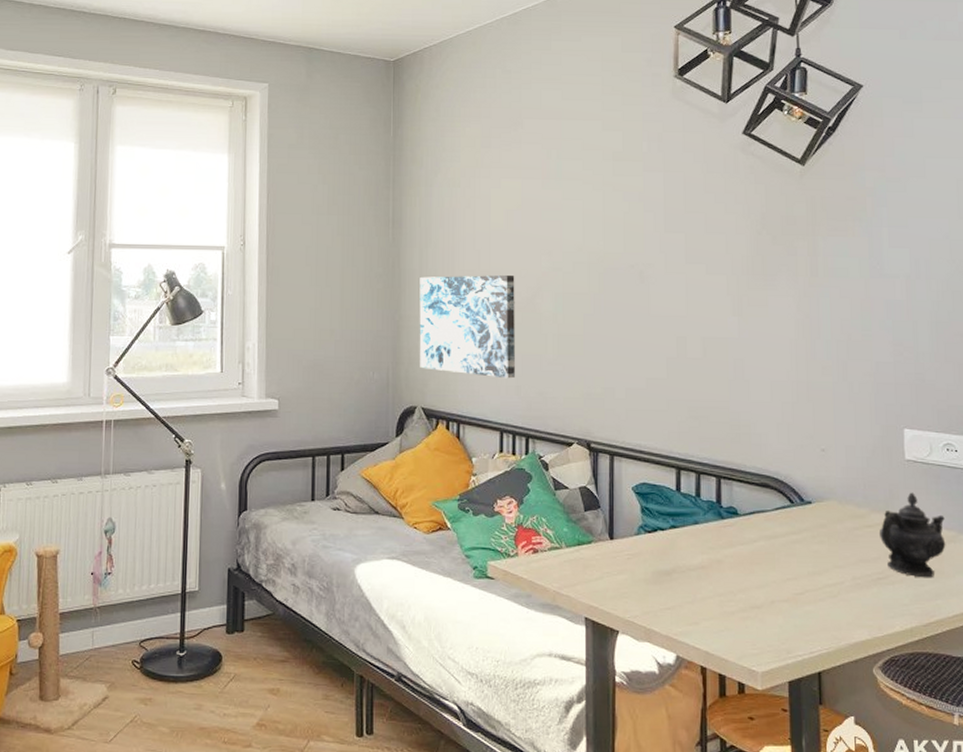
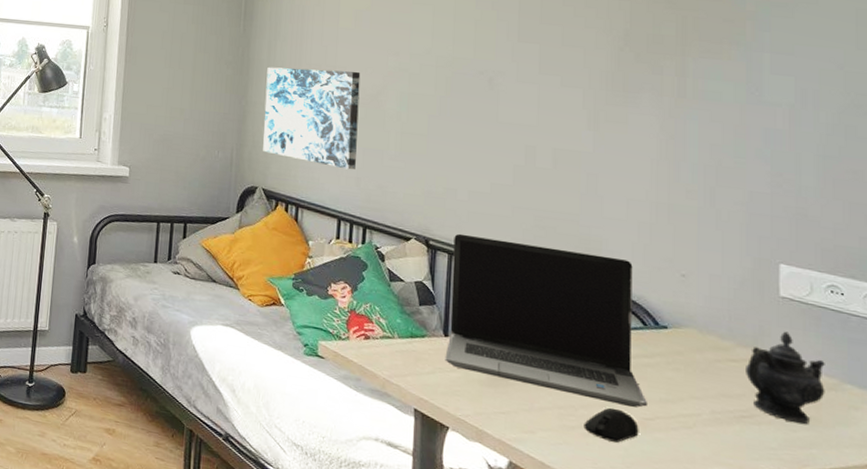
laptop computer: none [611,433,797,584] -> present [445,233,647,408]
computer mouse: none [742,588,791,621] -> present [584,407,639,443]

